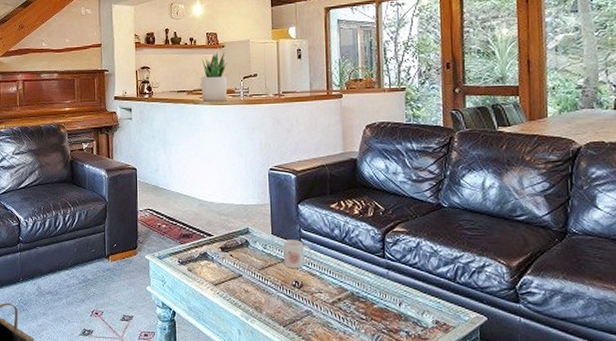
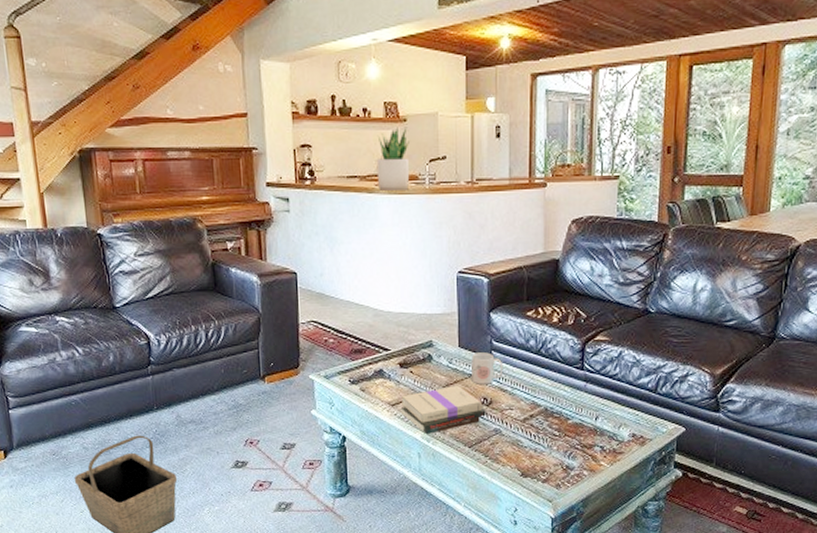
books: none [222,268,298,312] -> present [400,385,486,434]

